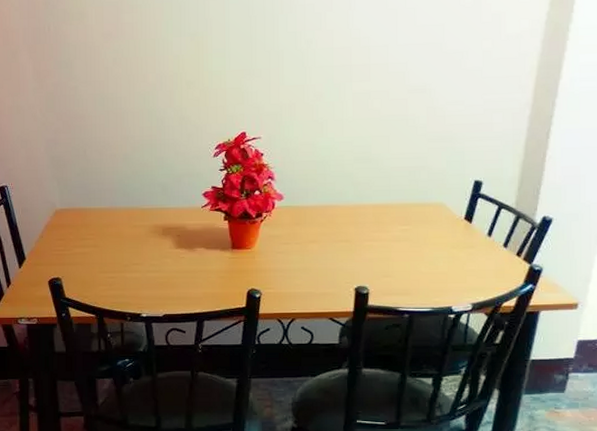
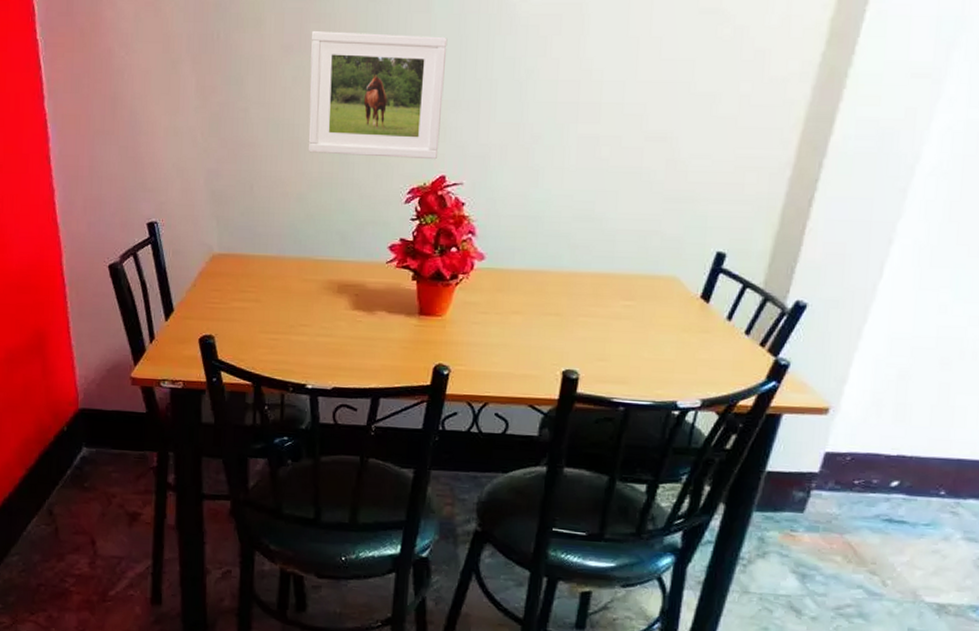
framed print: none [126,18,240,120] -> present [307,30,448,160]

